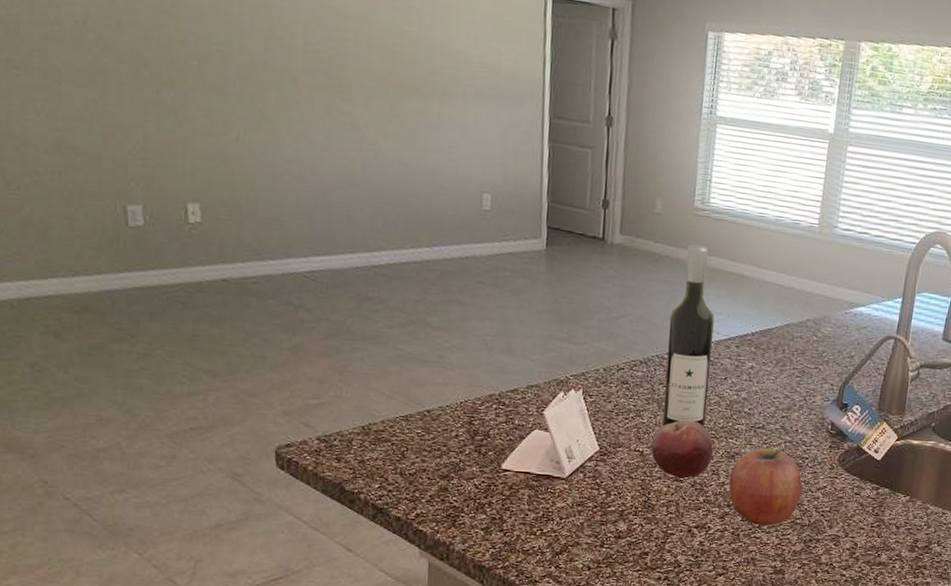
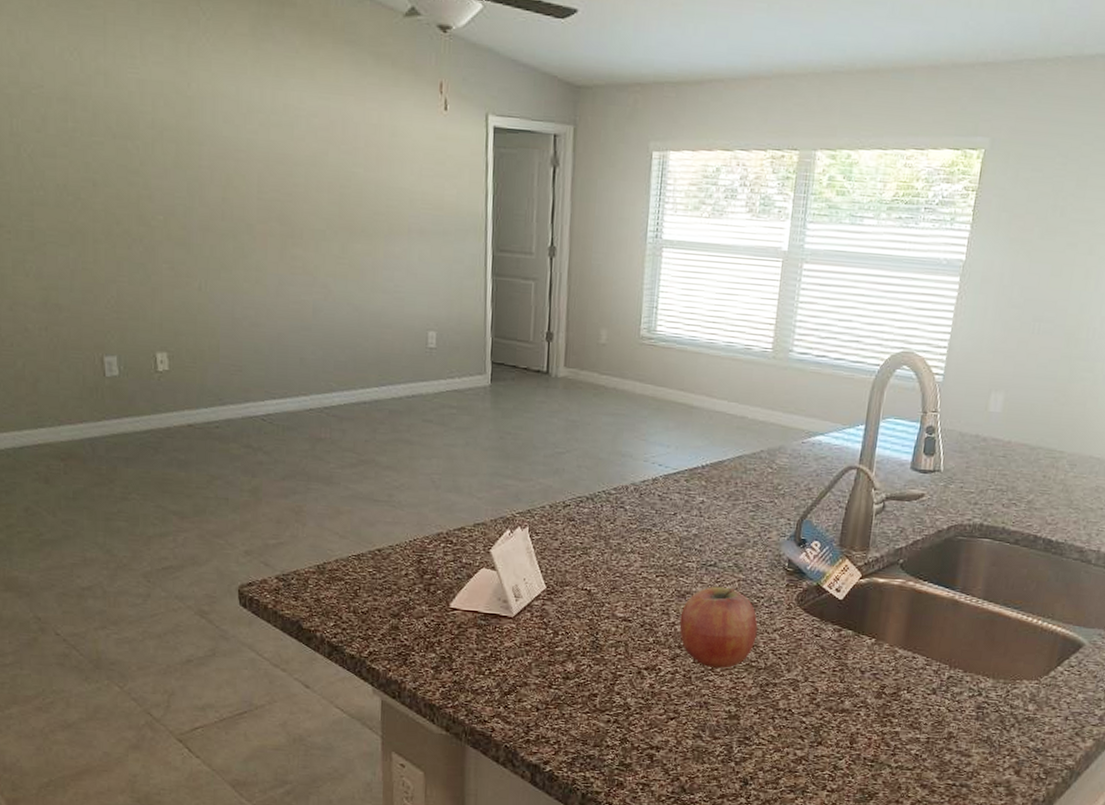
fruit: present [650,419,713,479] -> none [598,557,663,619]
bottle: present [662,244,715,427] -> none [610,374,663,565]

